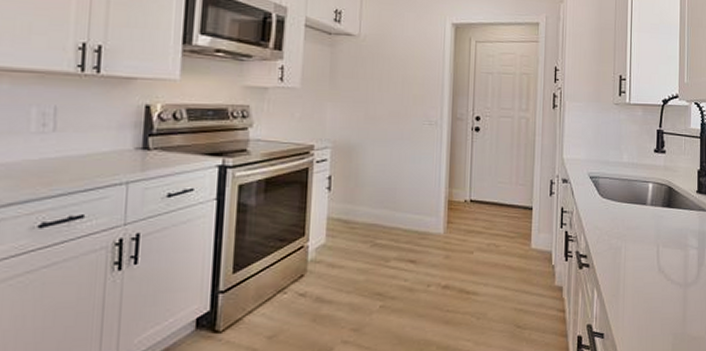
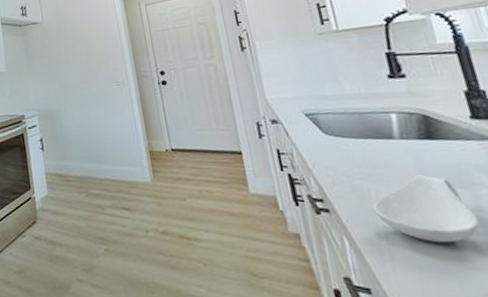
spoon rest: none [620,237,683,294] -> present [372,175,480,243]

